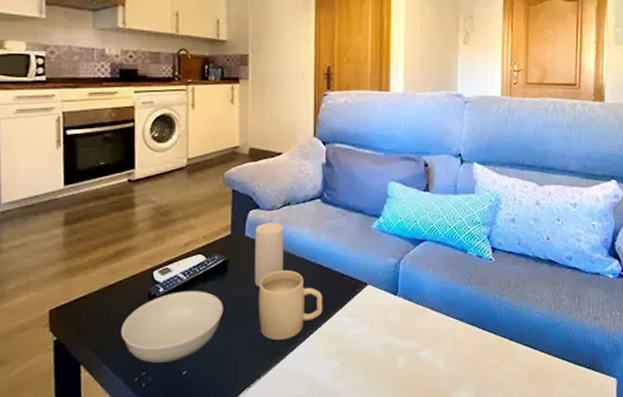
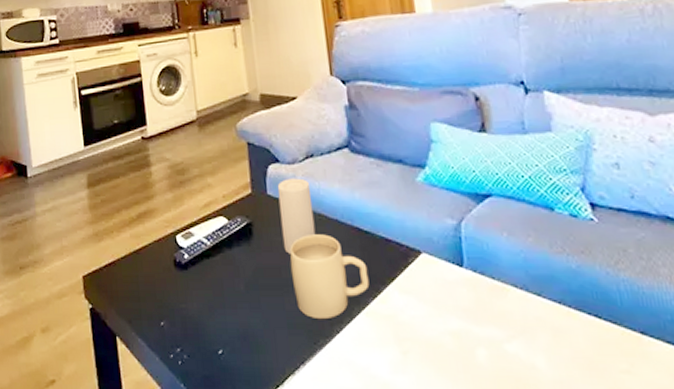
bowl: present [121,291,224,363] -> none [151,258,254,339]

